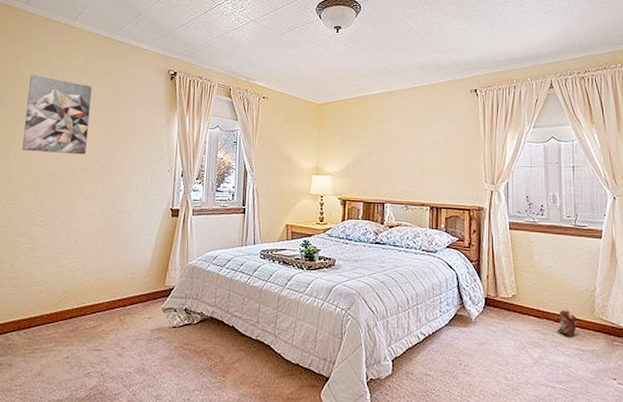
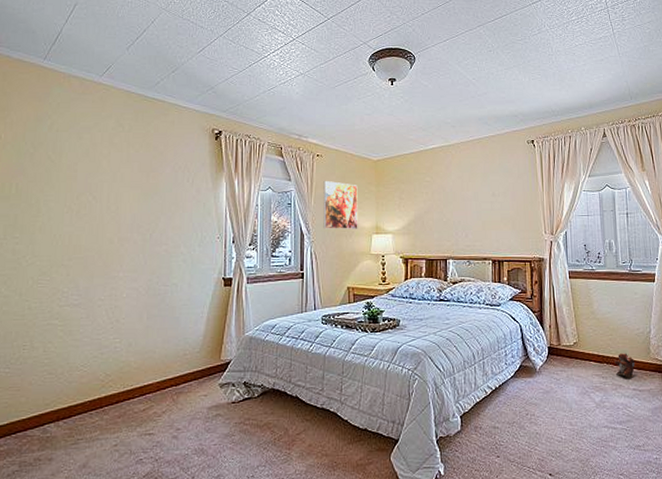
wall art: present [22,75,92,155] -> none [49,138,127,225]
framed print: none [266,121,300,169] -> present [323,180,358,229]

